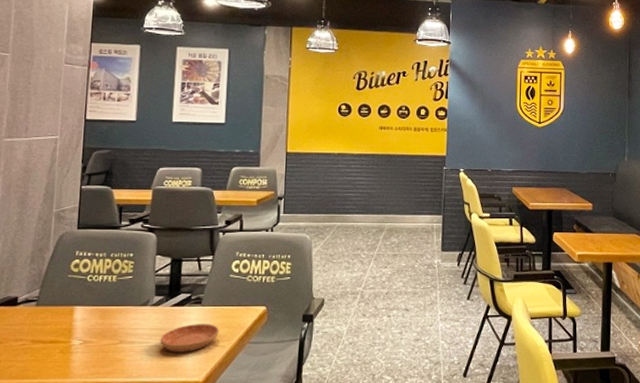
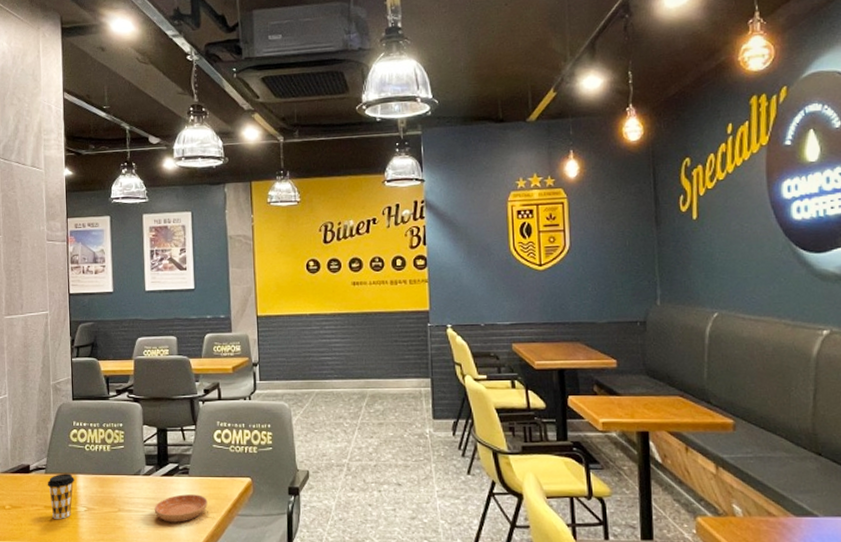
coffee cup: none [37,306,71,354] -> present [47,474,74,519]

